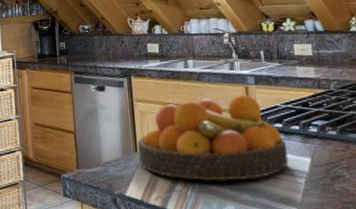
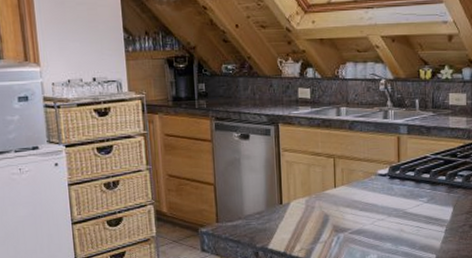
fruit bowl: present [137,94,289,181] -> none [282,145,433,232]

